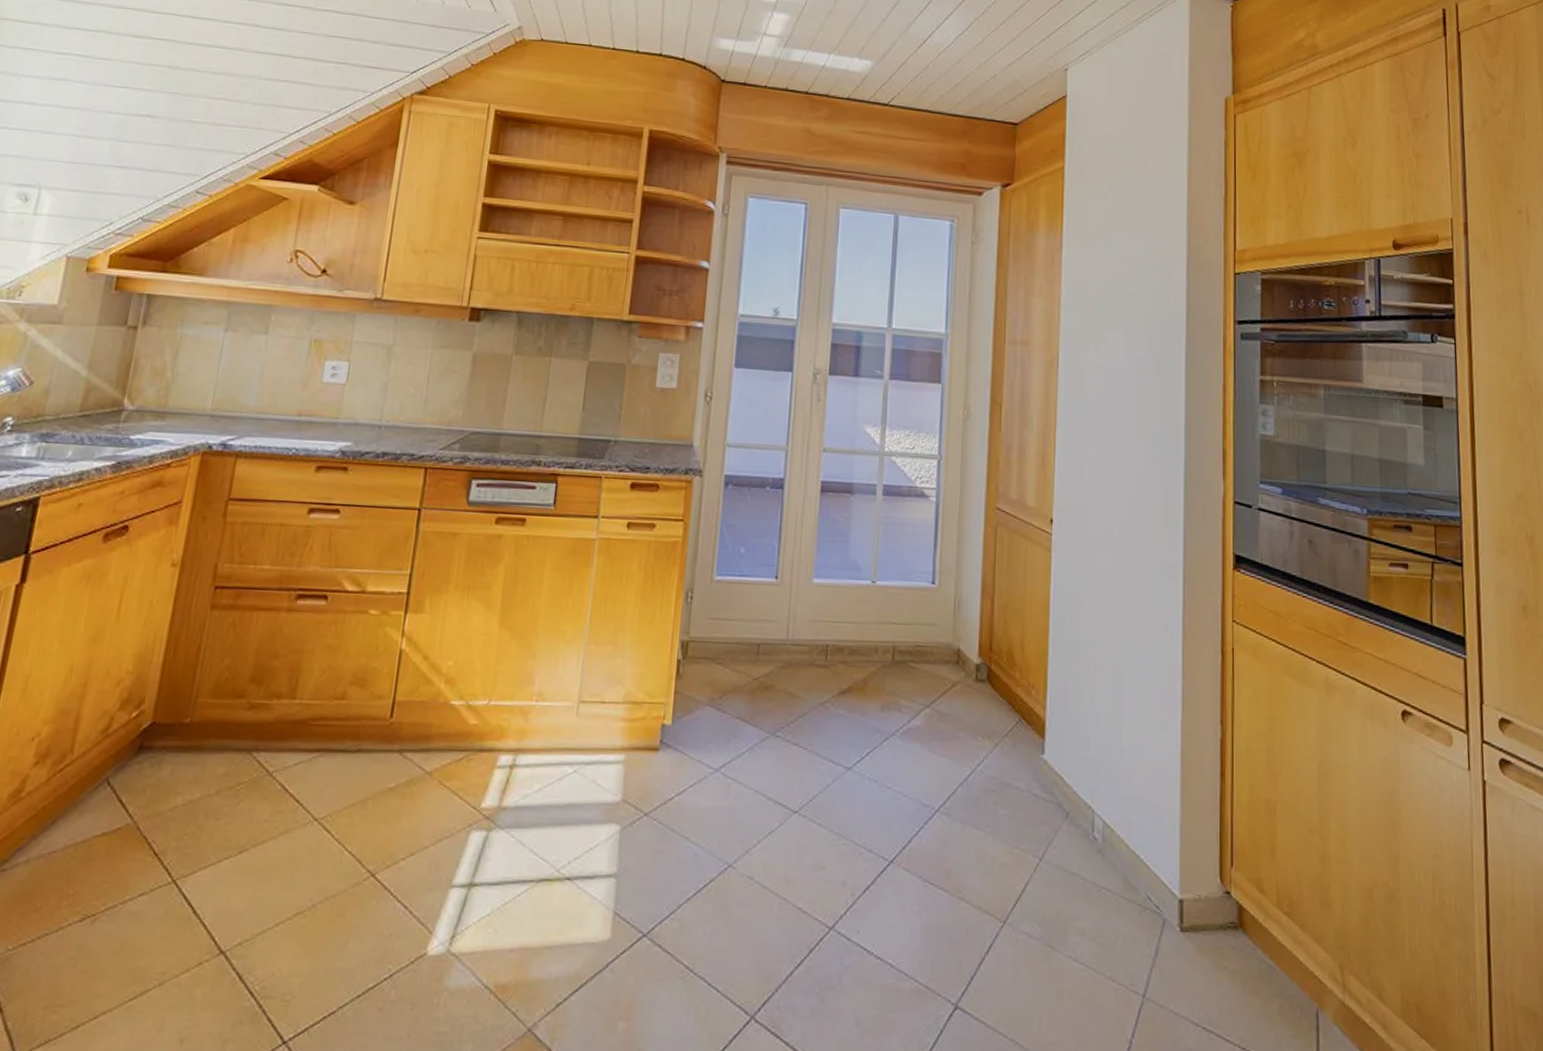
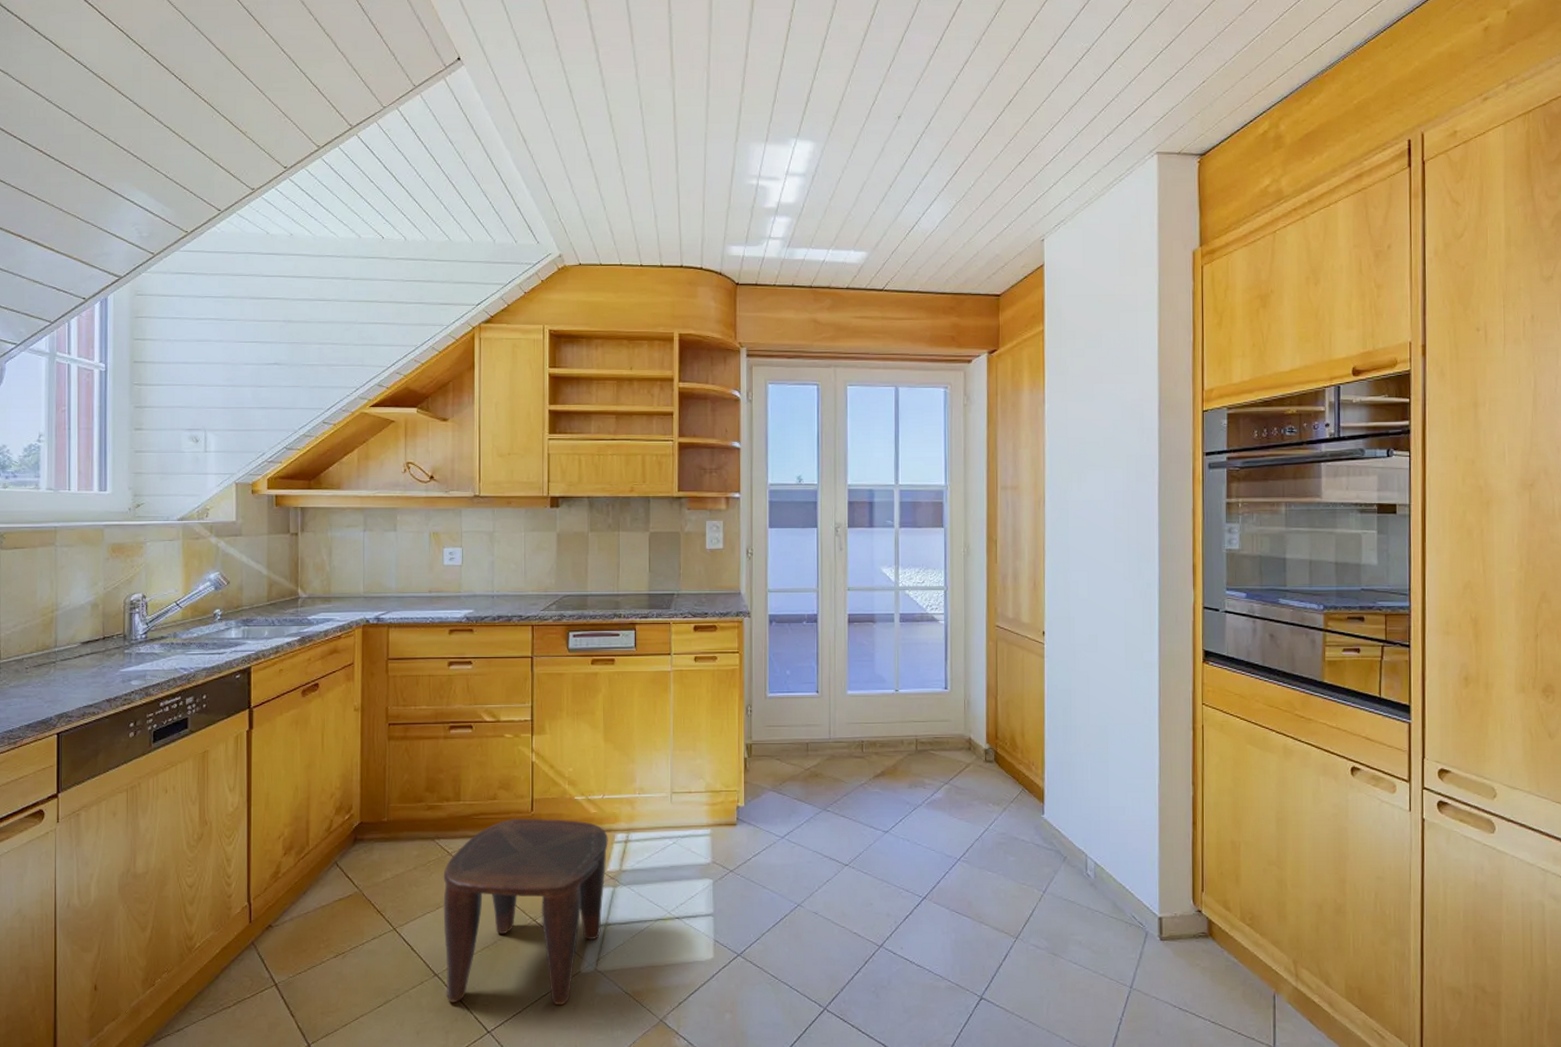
stool: none [232,727,489,1003] -> present [443,818,608,1005]

